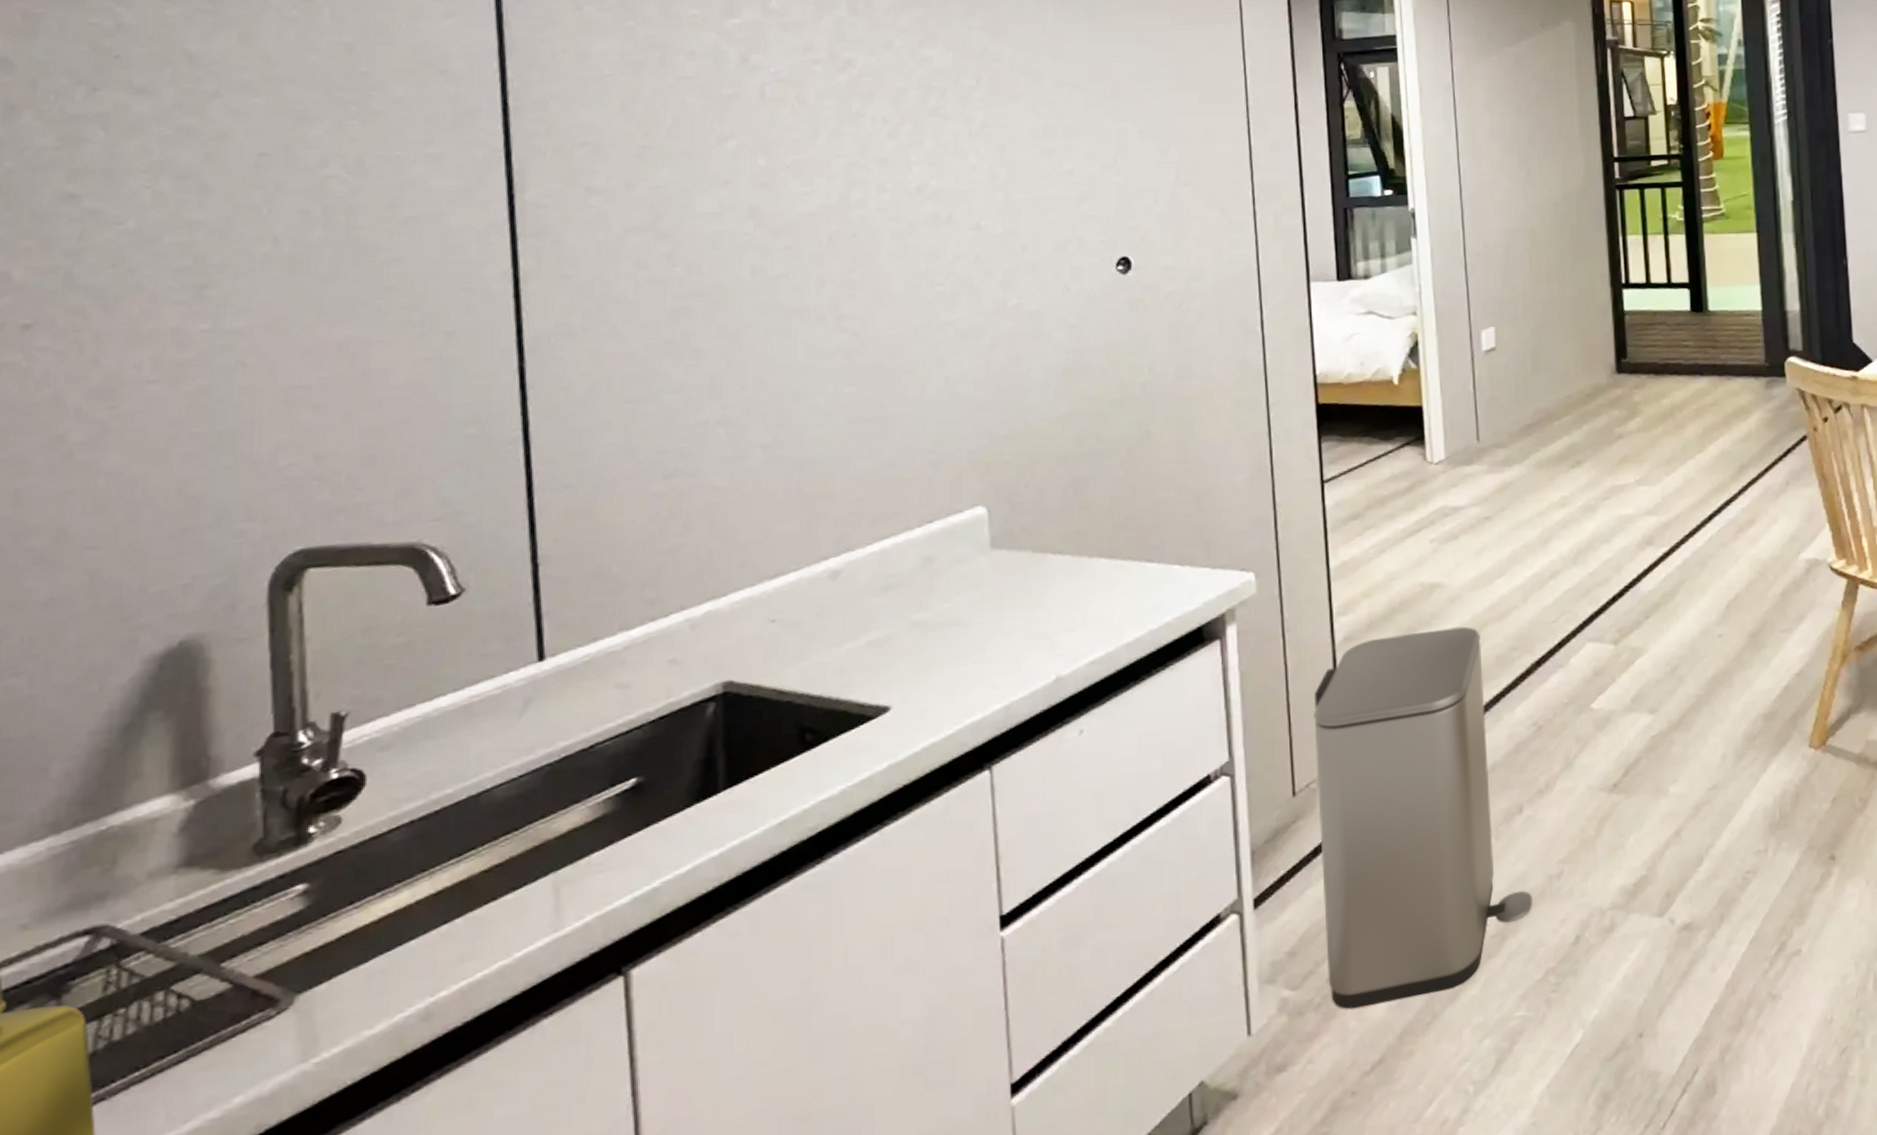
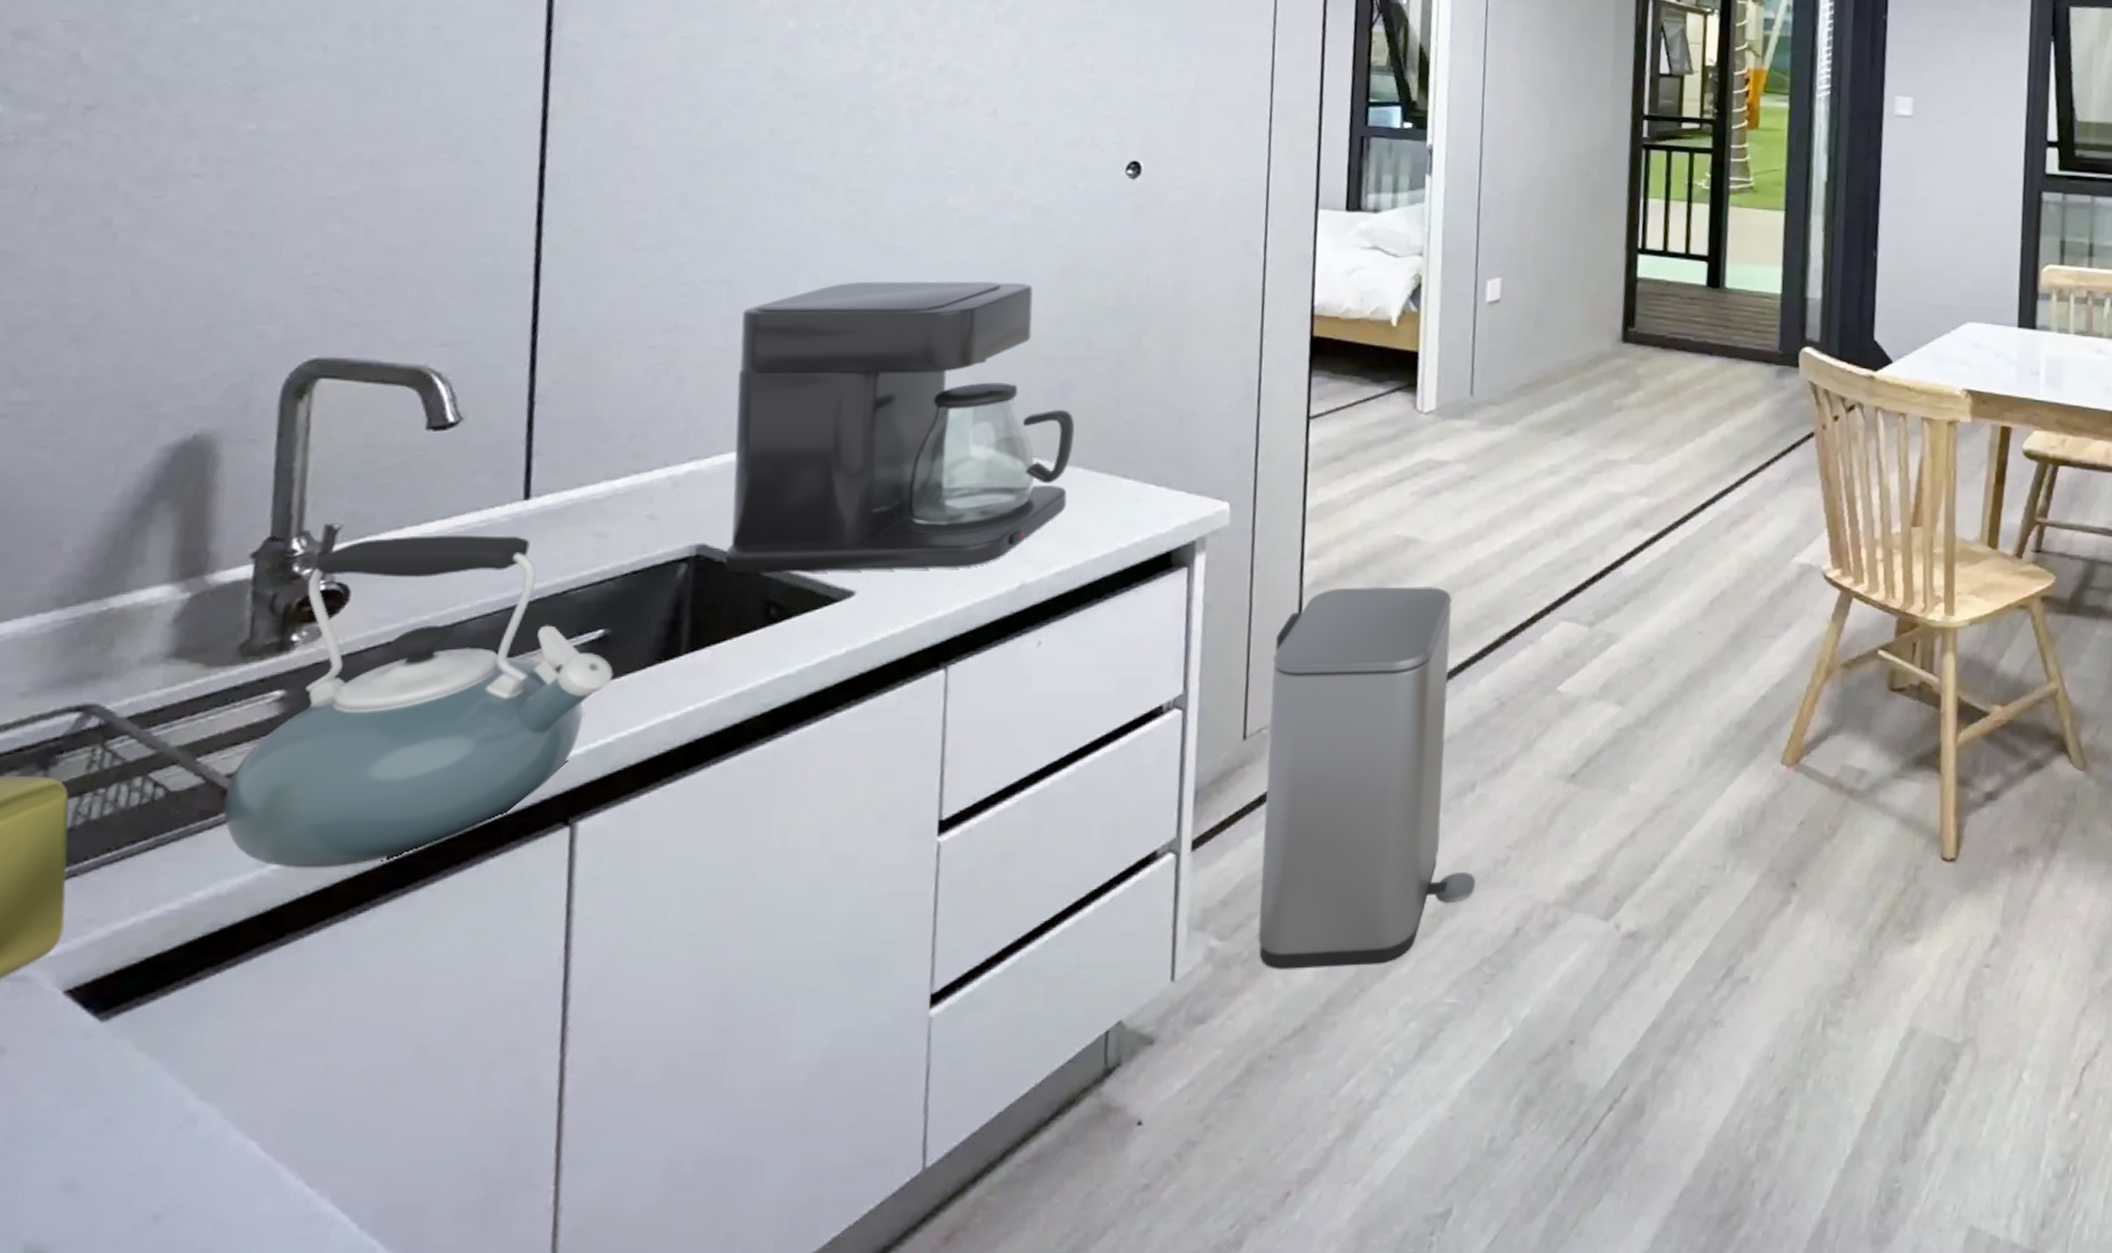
kettle: none [255,698,651,1059] -> present [223,535,614,868]
coffee maker: none [743,387,1094,705] -> present [725,281,1075,574]

